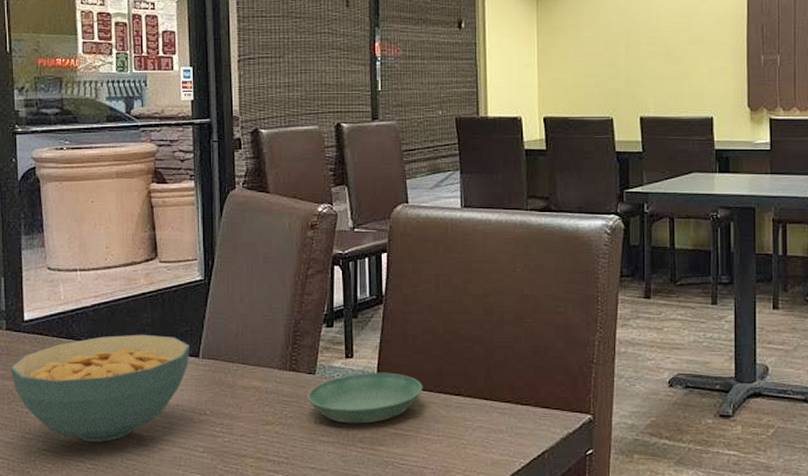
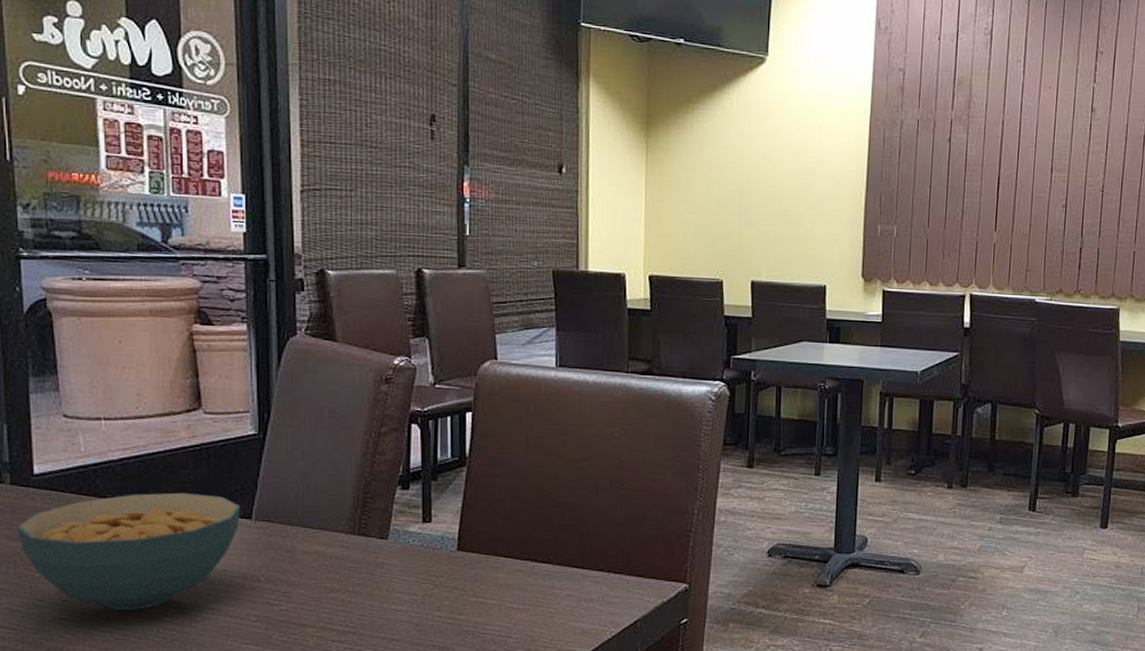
saucer: present [307,372,423,424] -> none [378,538,509,592]

